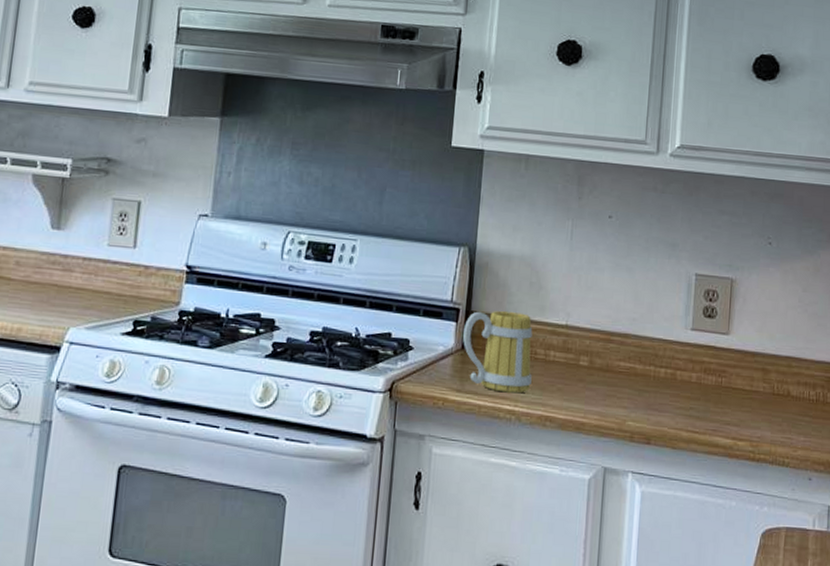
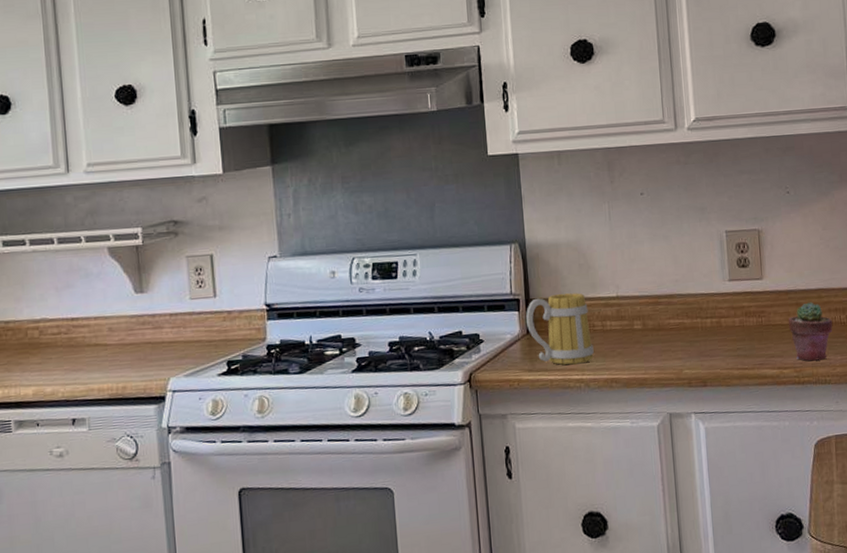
potted succulent: none [750,370,801,438] -> present [788,302,833,362]

